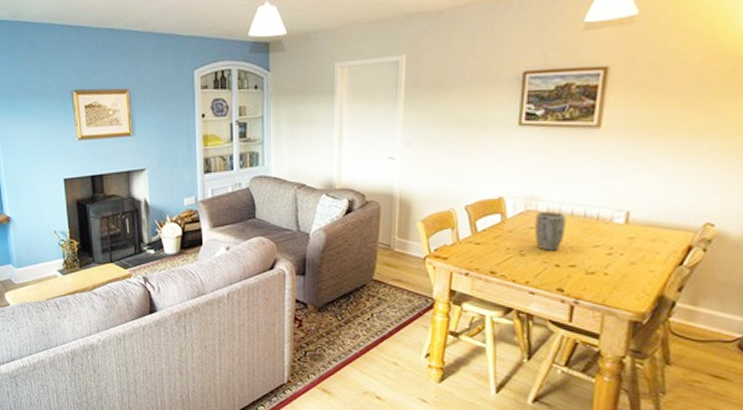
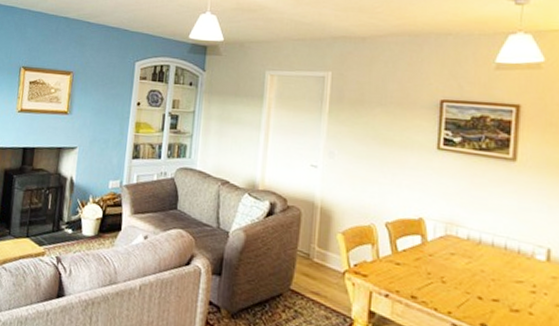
plant pot: present [535,211,566,251] -> none [456,237,487,282]

